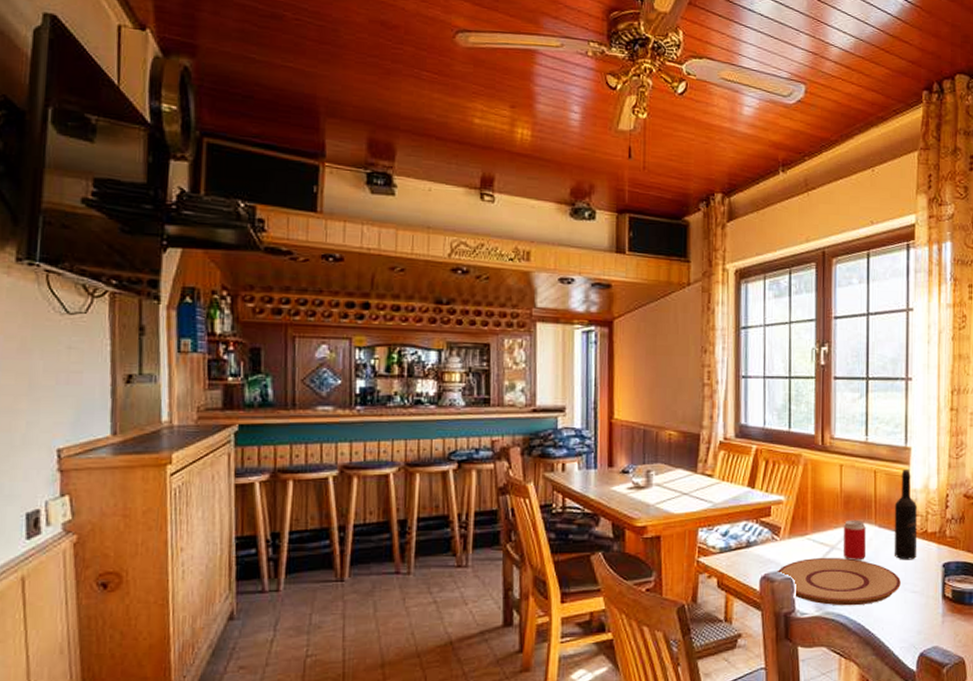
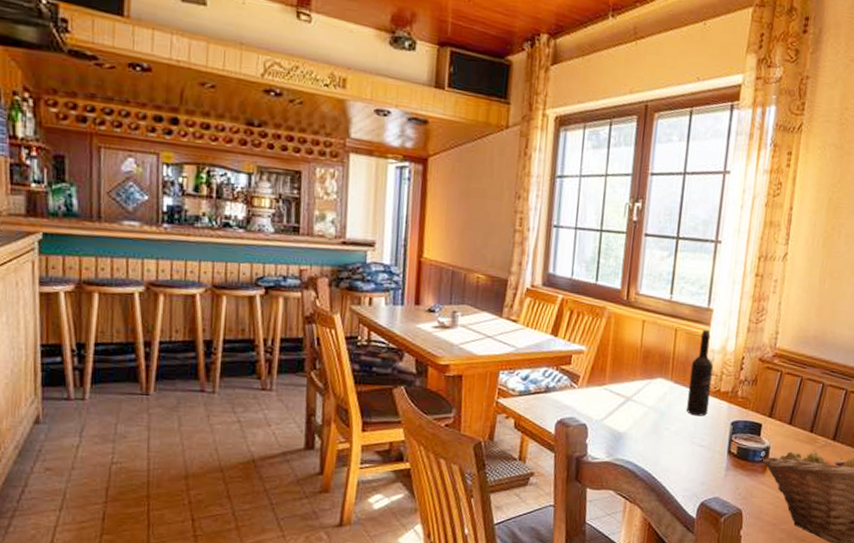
plate: present [775,558,901,606] -> none [571,407,690,455]
beverage can: present [843,519,866,561] -> none [638,374,662,413]

